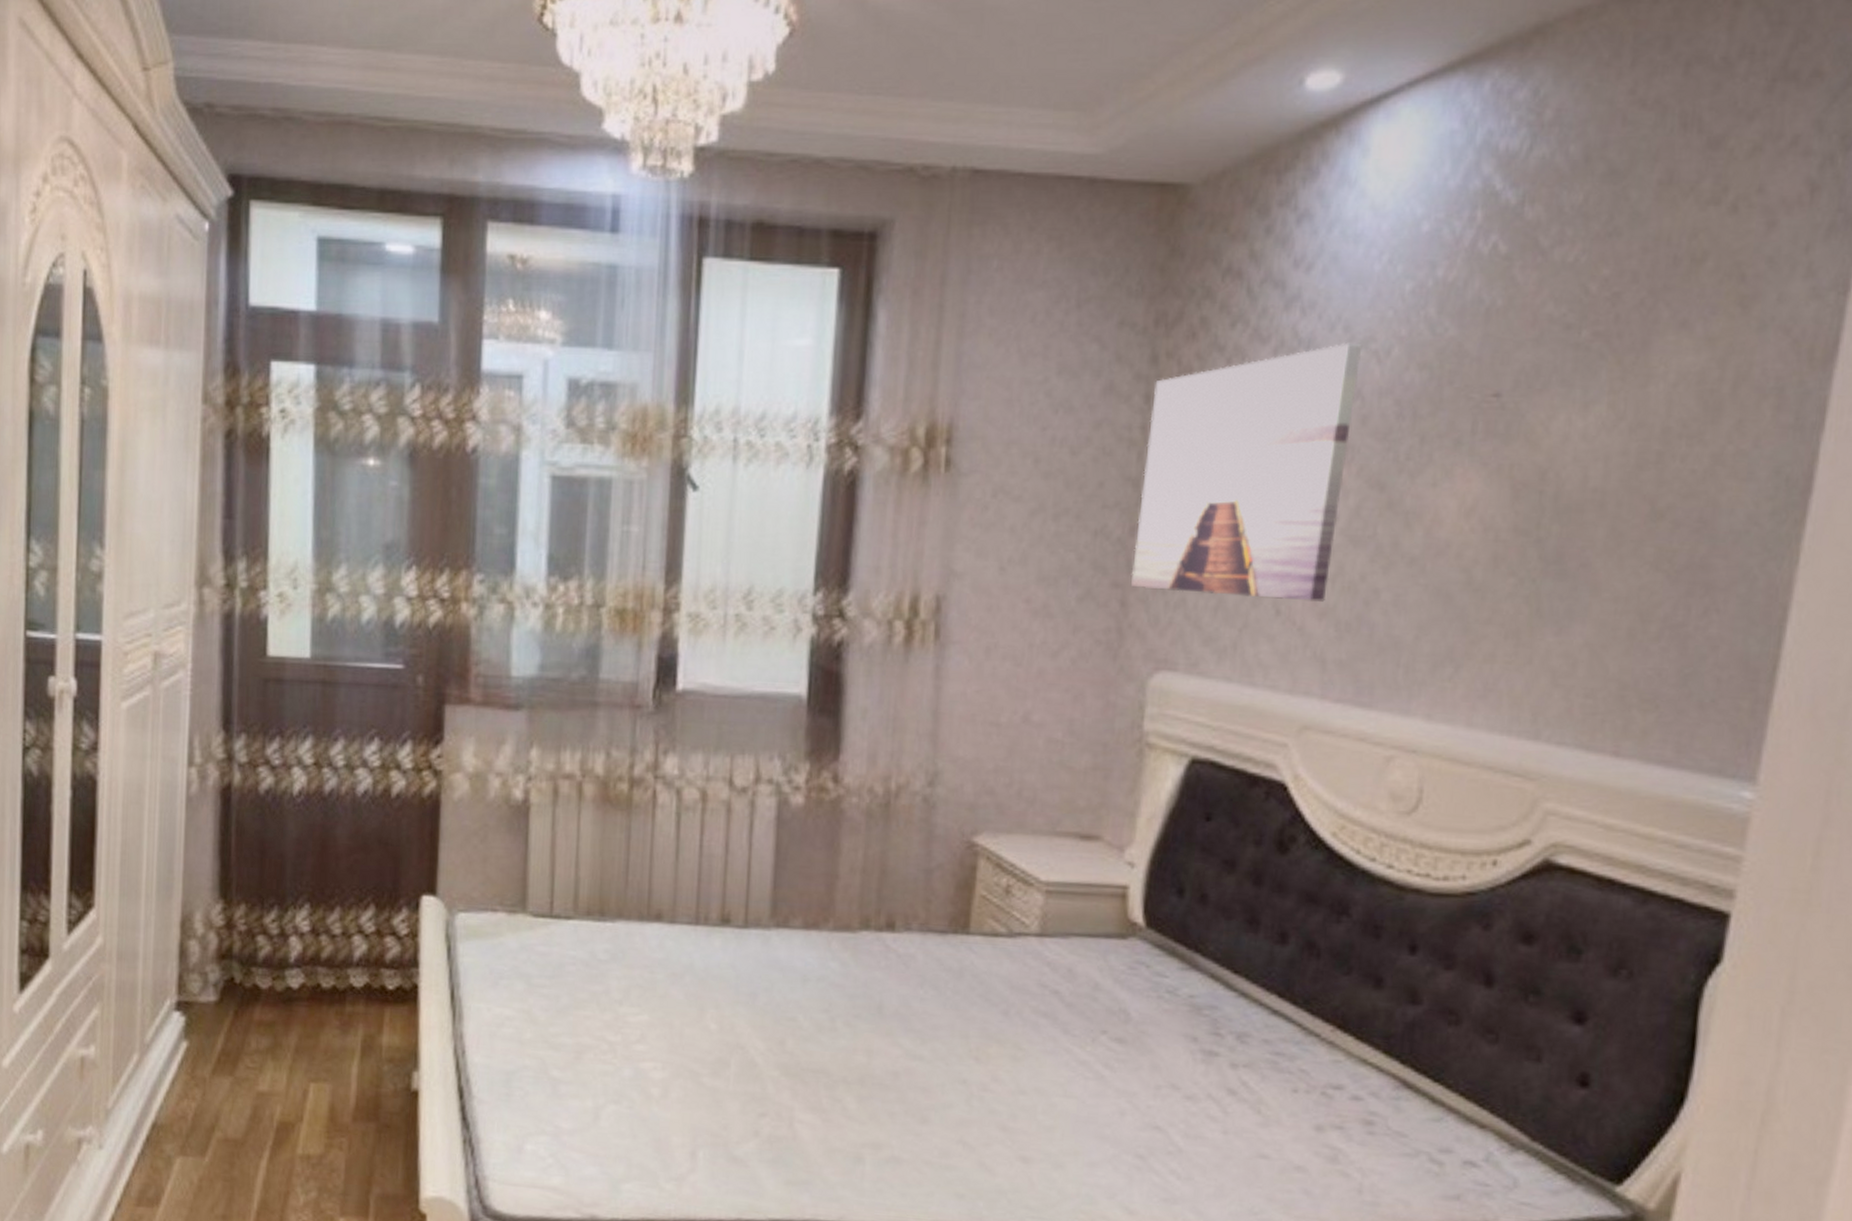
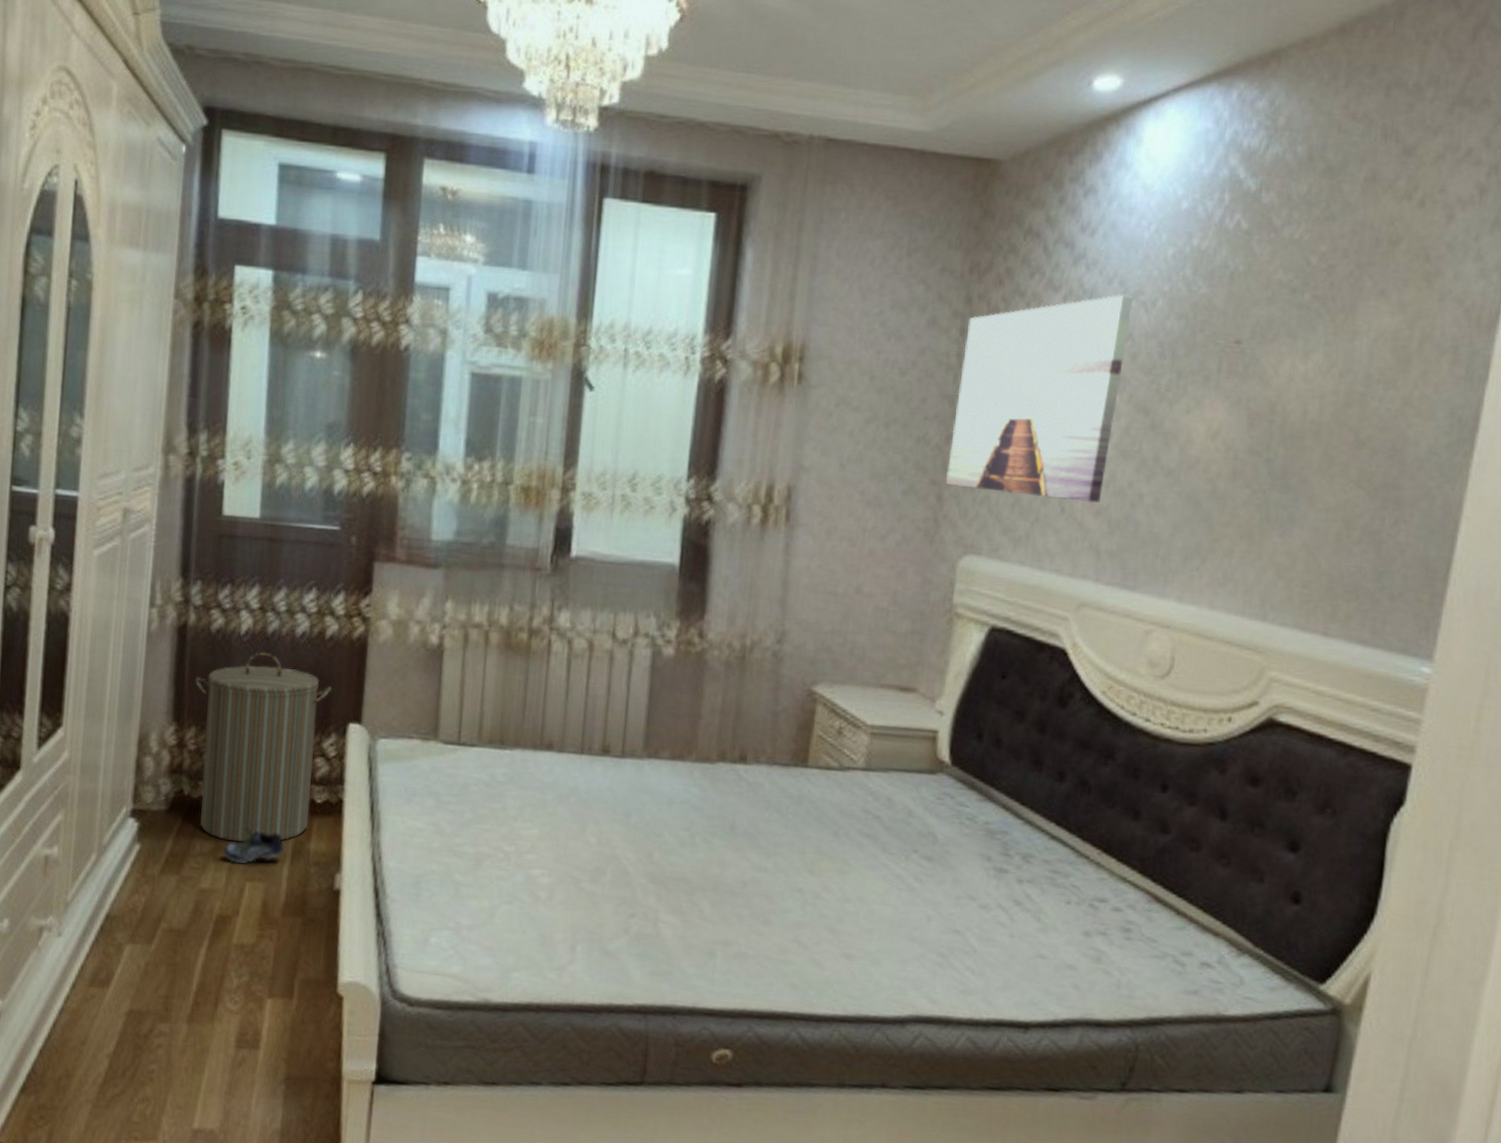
laundry hamper: none [243,814,401,1038] -> present [195,651,332,843]
shoe: none [281,1019,353,1063] -> present [222,827,285,865]

